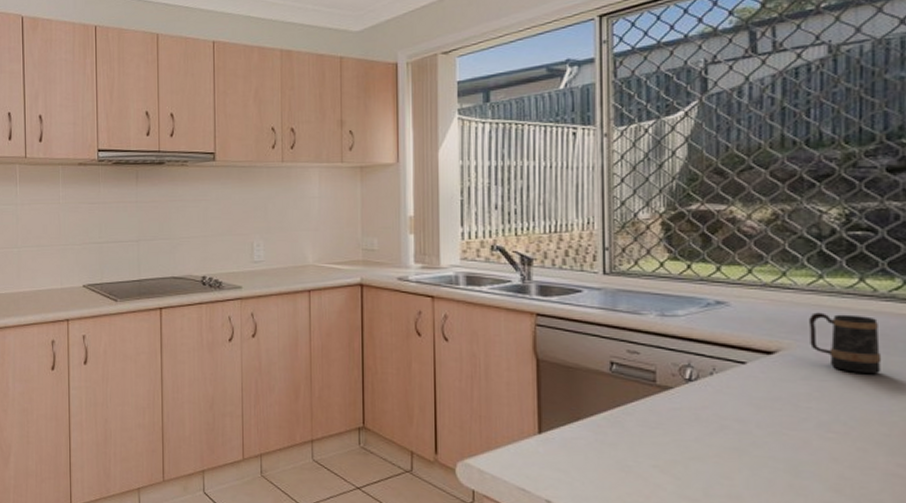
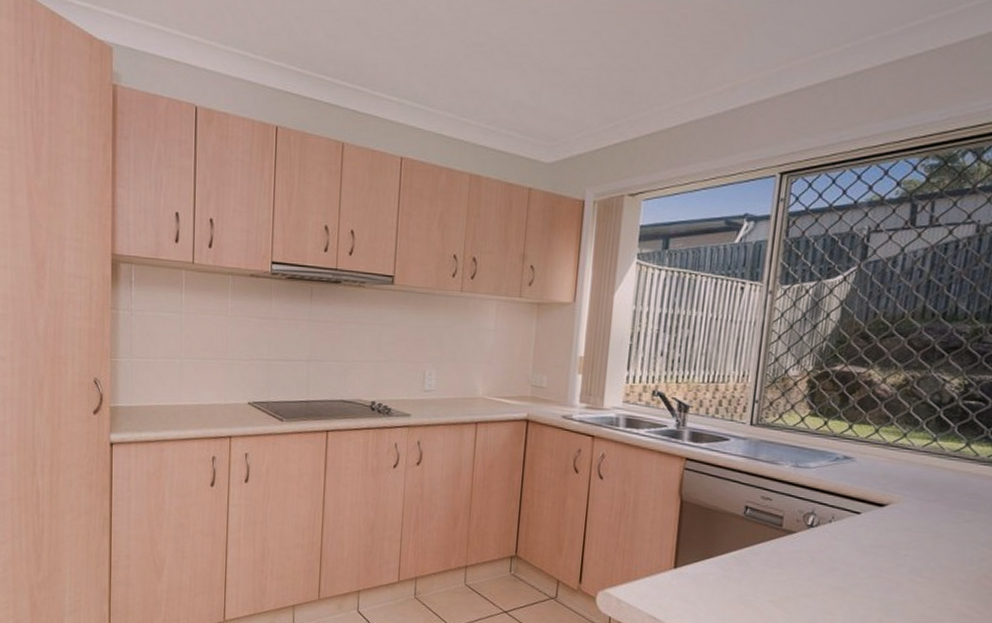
mug: present [810,312,882,373] -> none [916,471,975,528]

